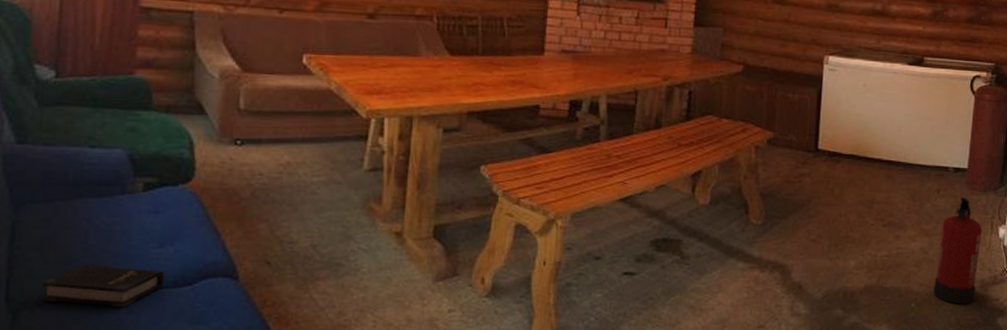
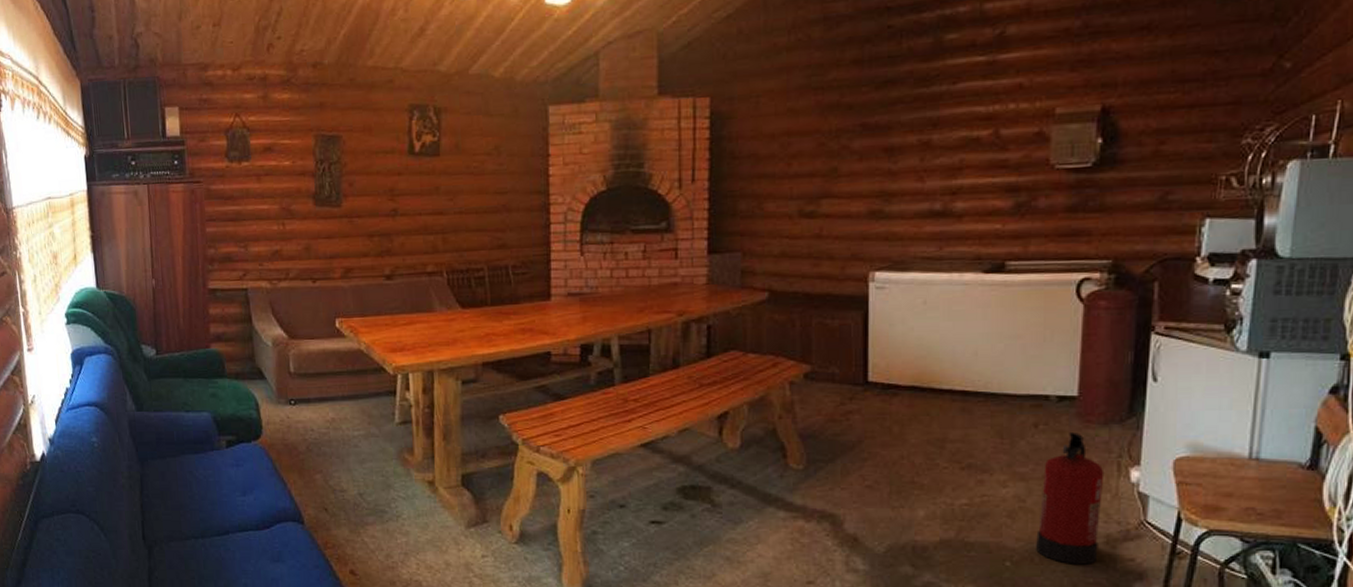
hardback book: present [41,264,164,308] -> none [165,509,249,546]

